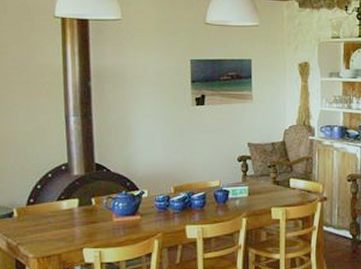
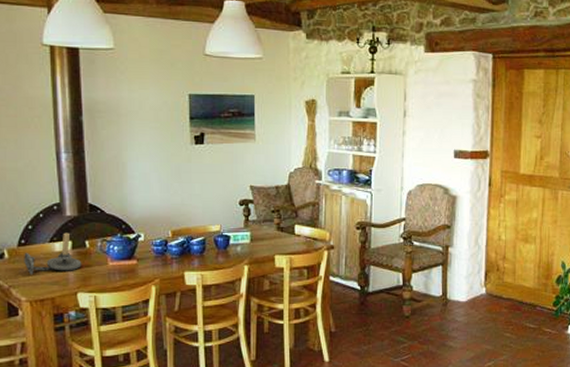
candlestick: none [32,191,88,233] -> present [24,232,82,275]

